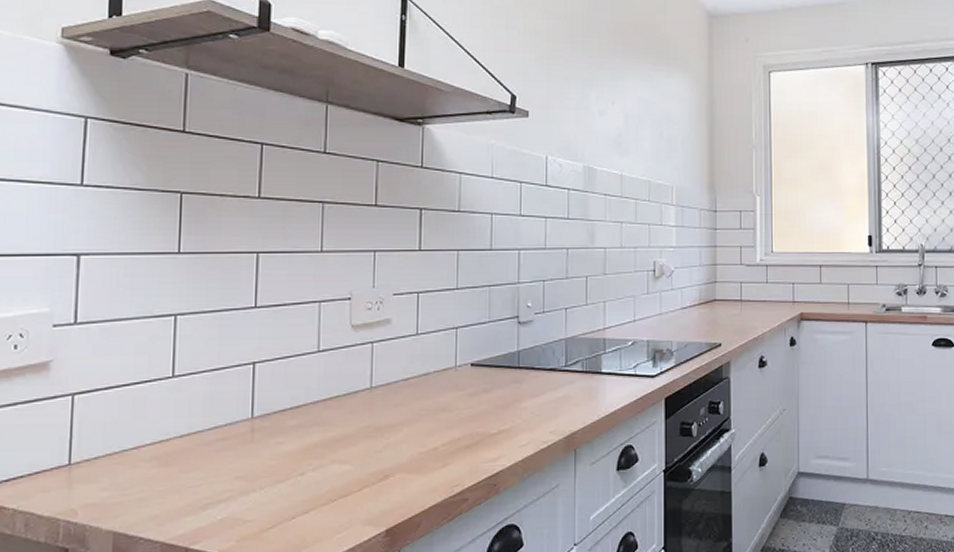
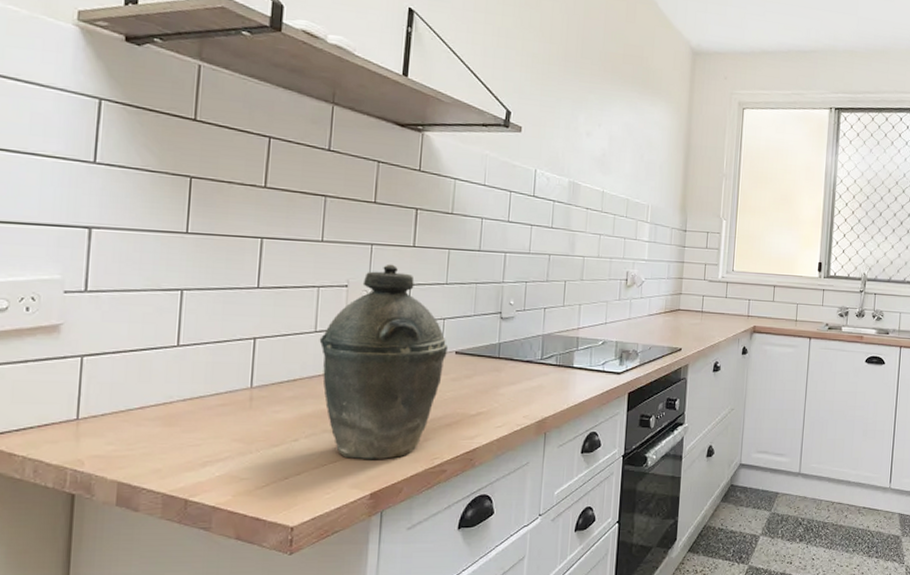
kettle: none [323,271,463,492] -> present [319,264,449,460]

